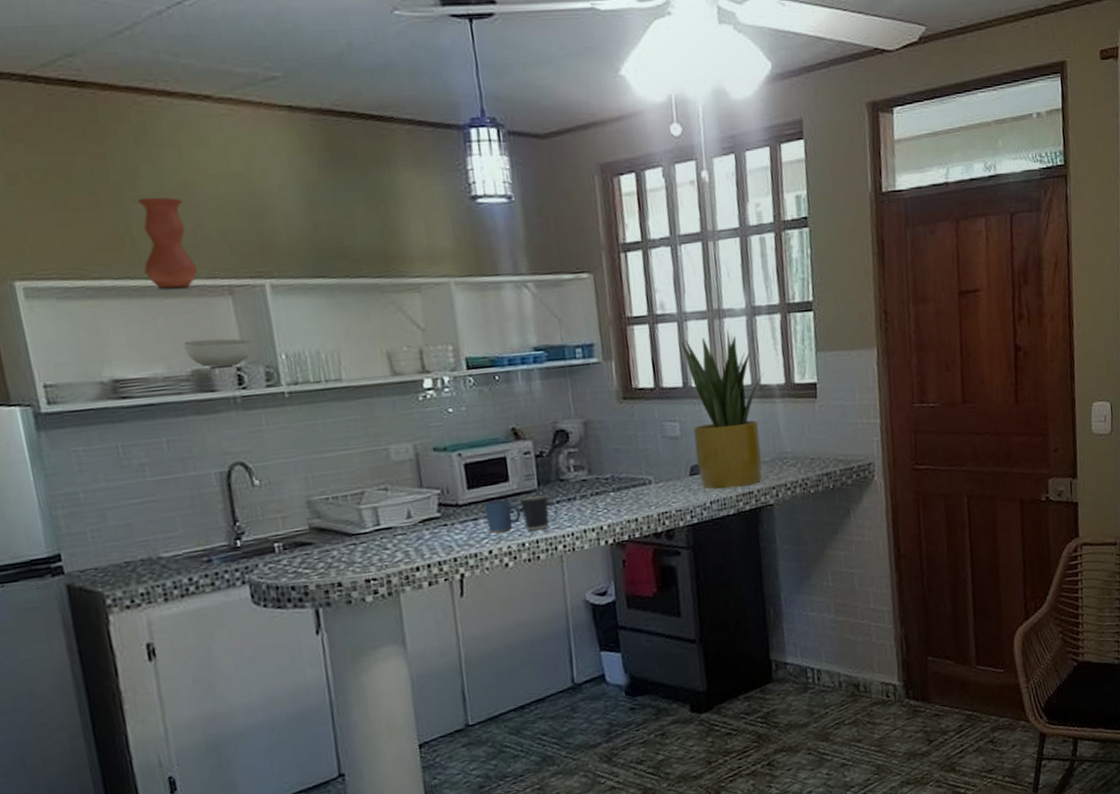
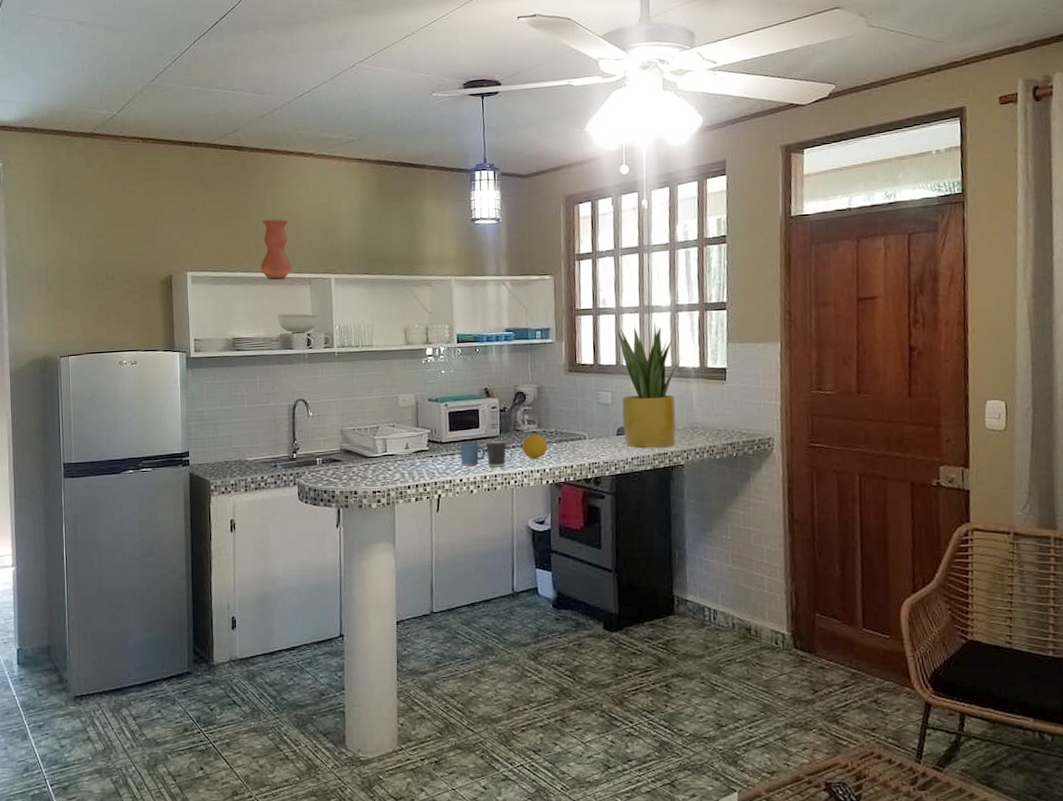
fruit: none [568,483,604,516] -> present [521,435,548,460]

